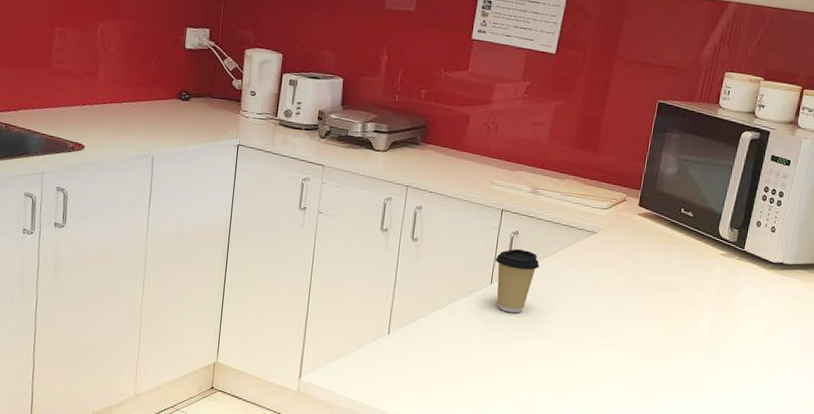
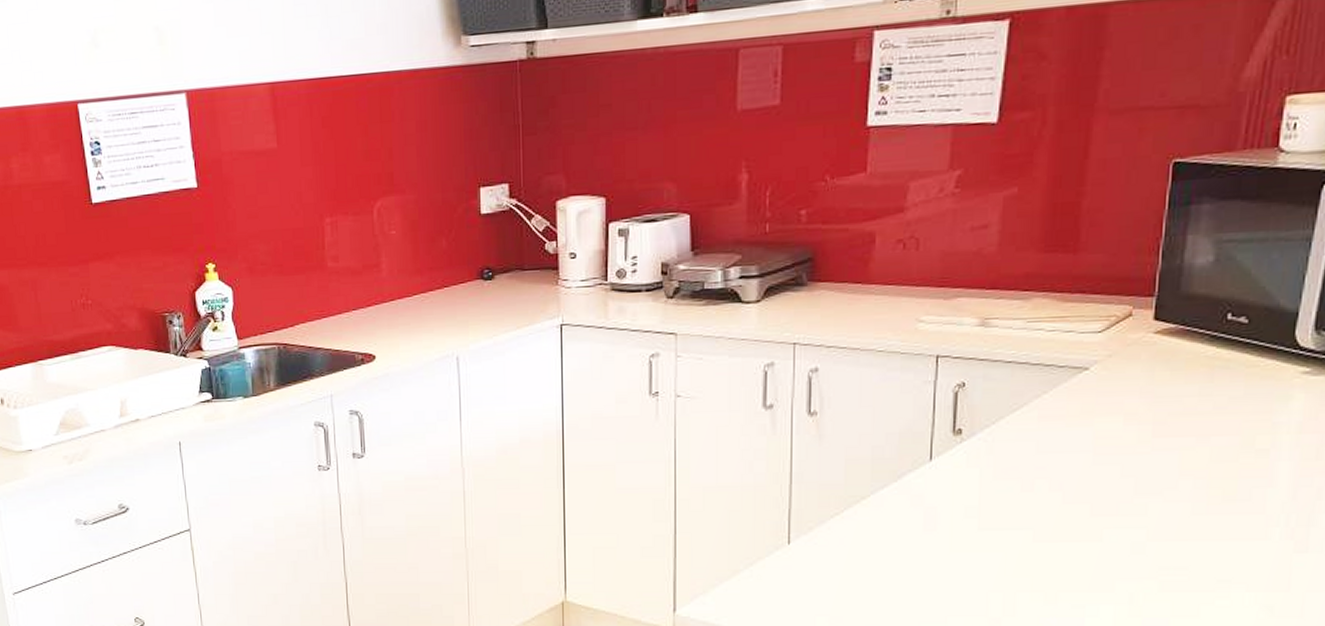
coffee cup: present [495,248,540,313] -> none [933,406,1002,497]

